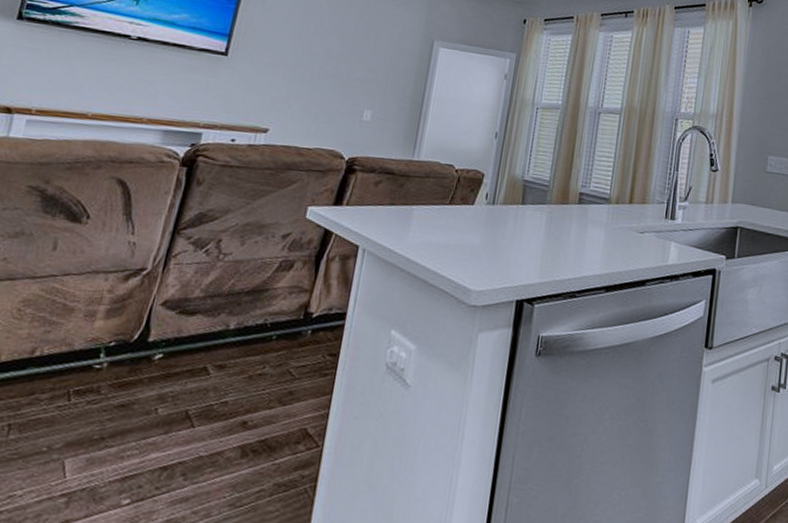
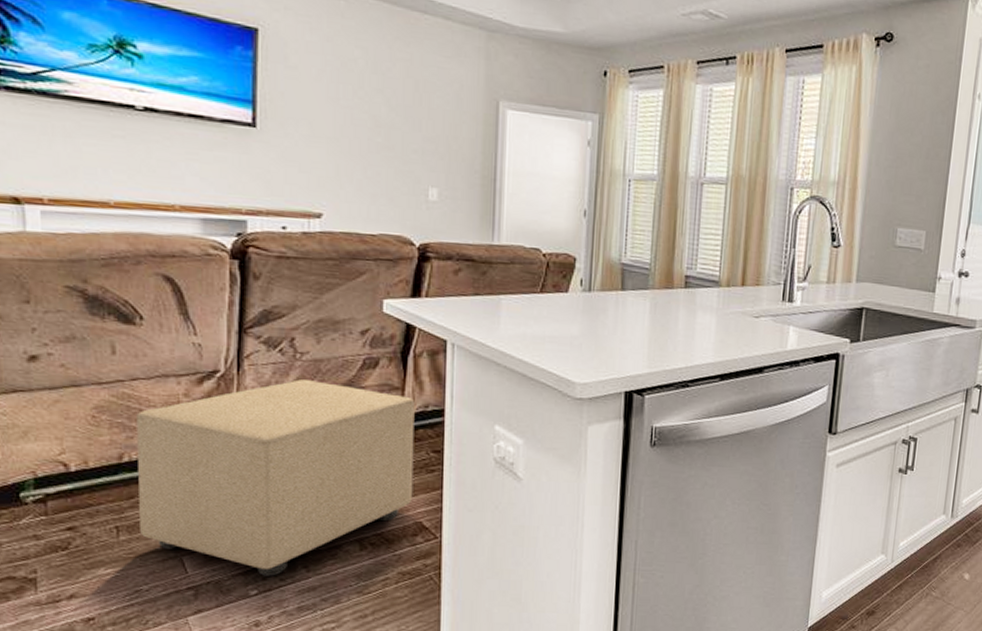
ottoman: none [30,279,321,484] -> present [136,379,415,576]

